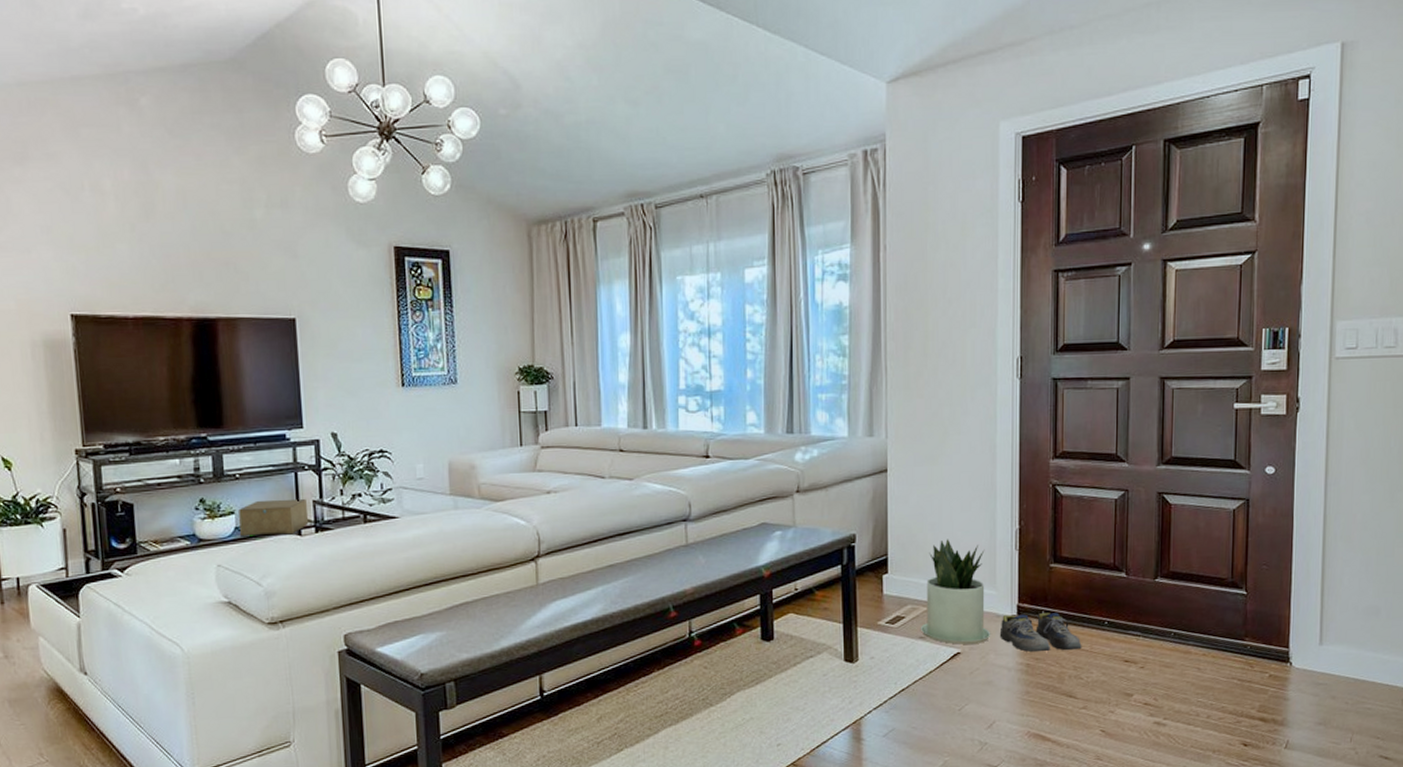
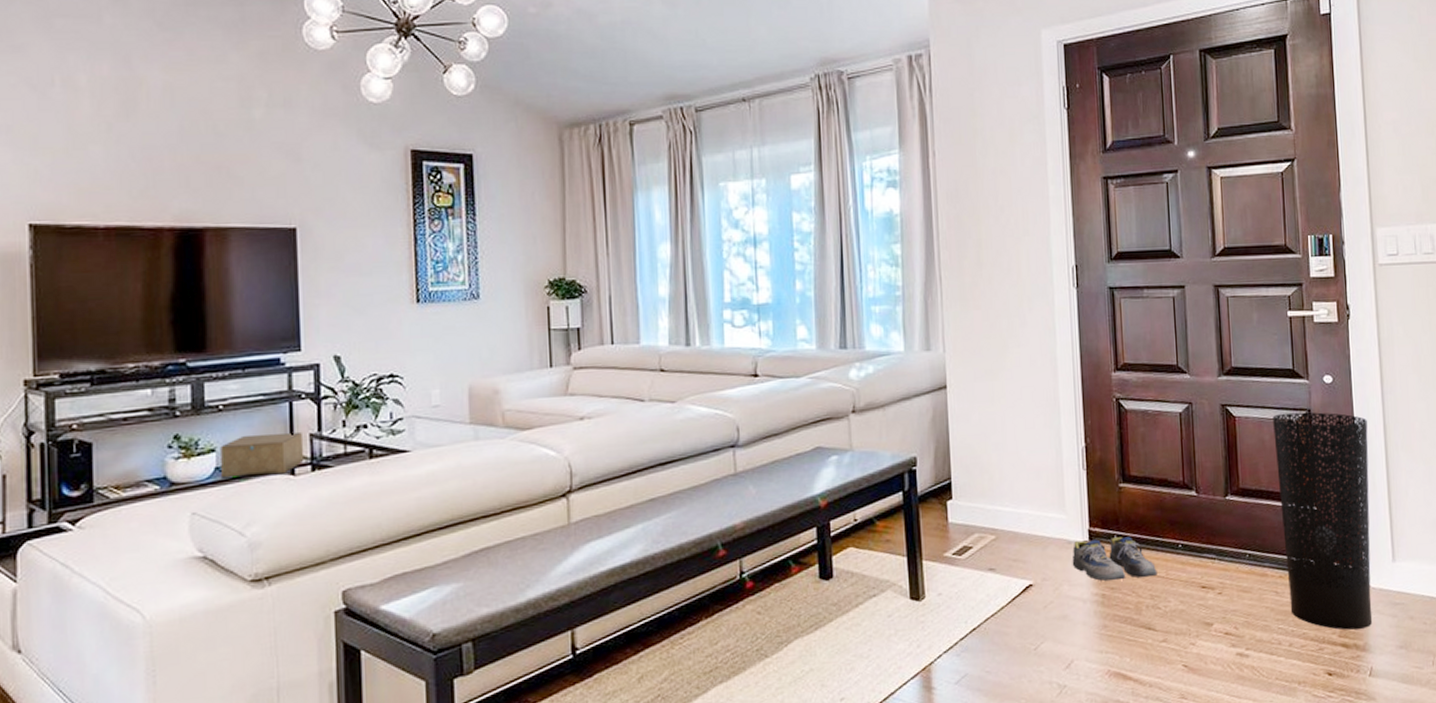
planter: present [920,539,991,645] -> none [989,459,1064,576]
umbrella stand: none [1209,501,1307,706] -> present [1273,412,1373,630]

